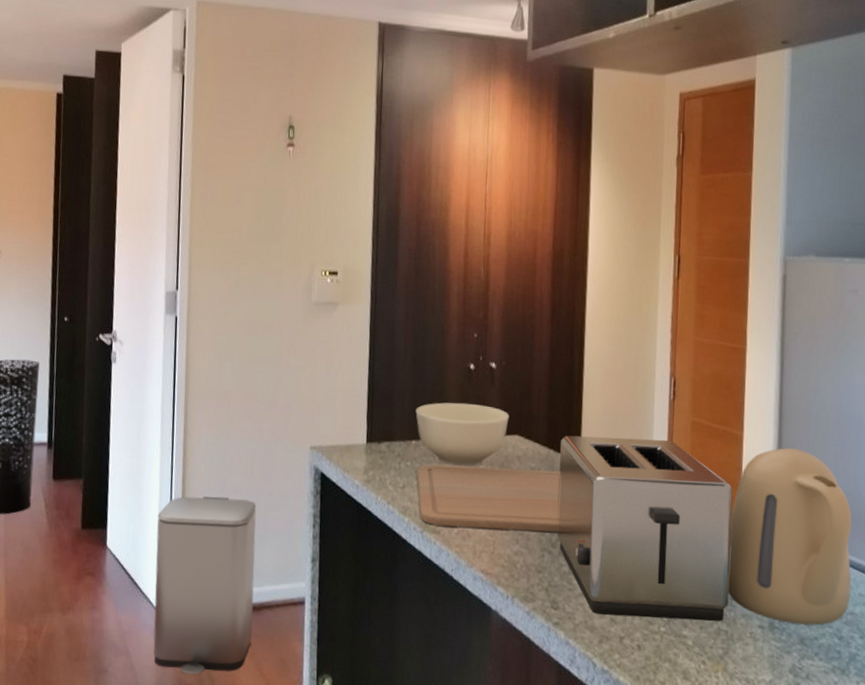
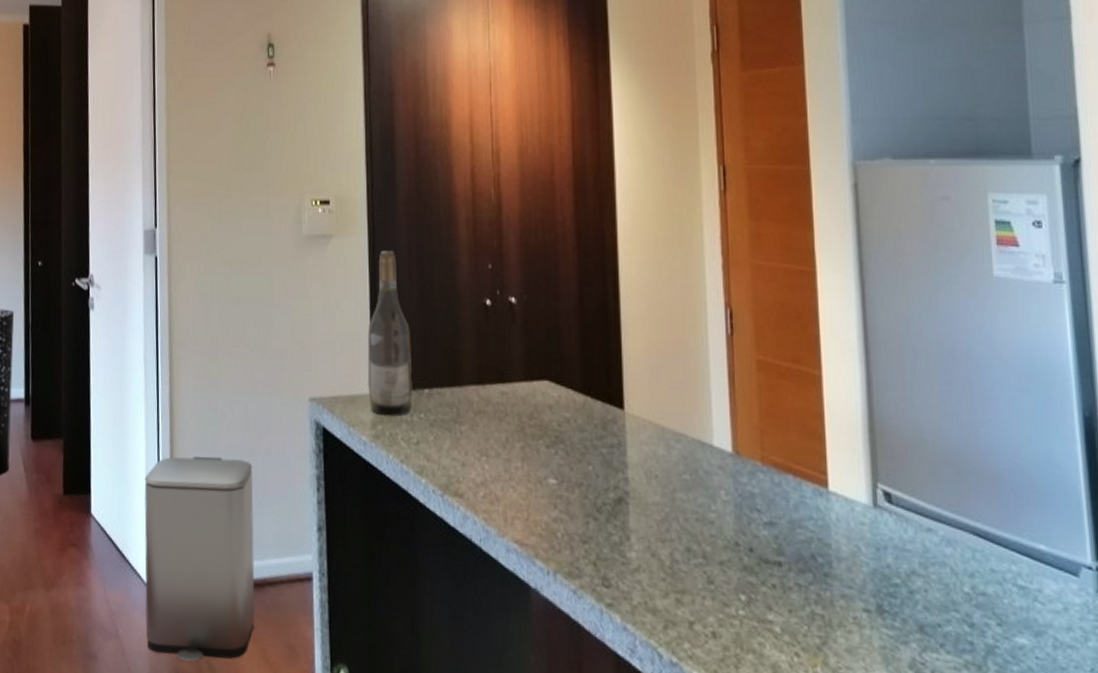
wine bottle: none [362,318,403,463] -> present [367,250,413,416]
bowl: present [415,402,510,466] -> none [426,344,536,418]
chopping board: present [416,464,561,532] -> none [432,416,604,494]
toaster: present [557,435,733,622] -> none [599,379,822,603]
kettle: present [728,448,852,625] -> none [815,389,980,609]

